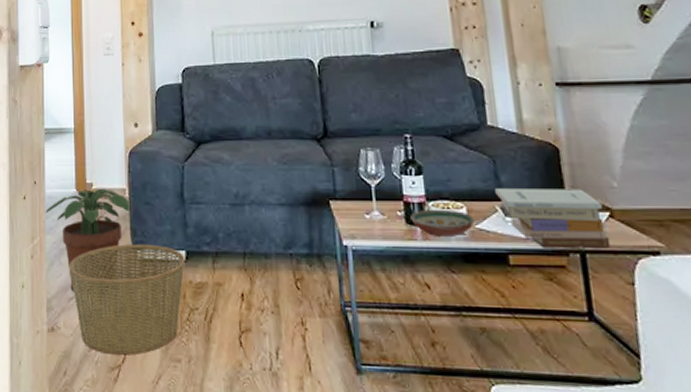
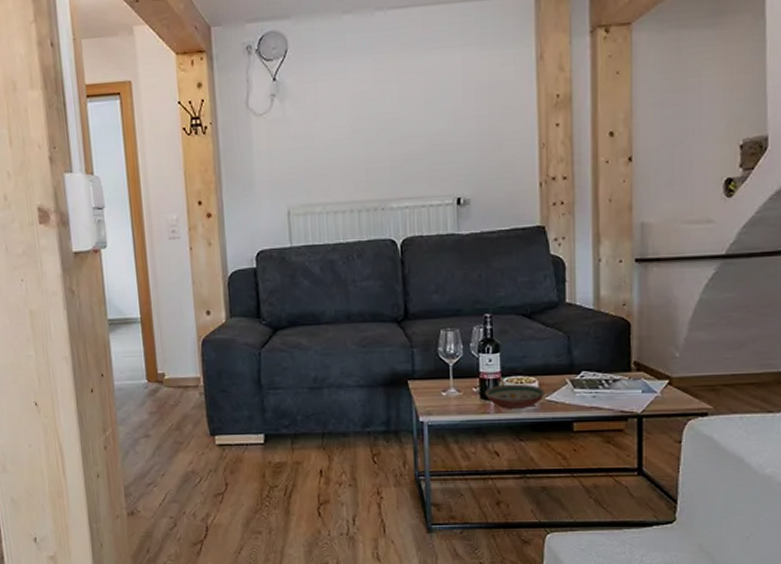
potted plant: present [45,188,130,292] -> none [115,378,206,477]
basket: present [69,243,186,355] -> none [145,429,265,531]
books: present [495,189,611,249] -> none [567,360,666,415]

